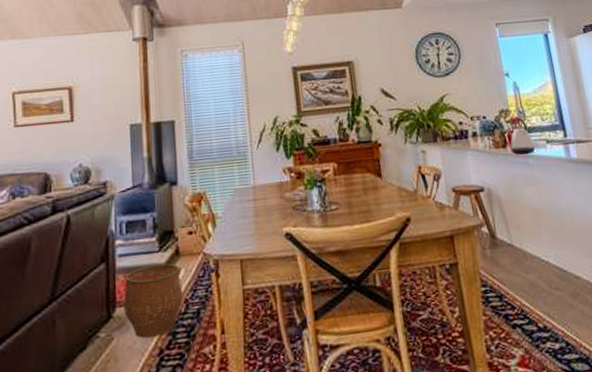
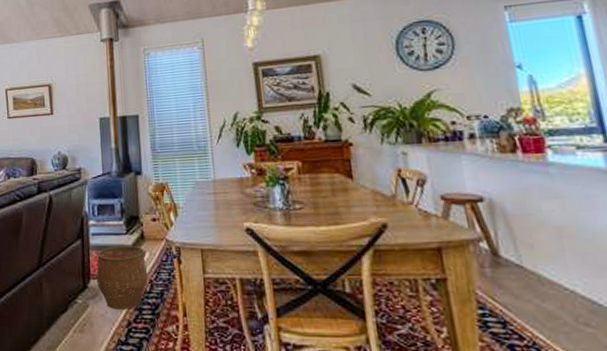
kettle: present [509,117,536,155] -> none [520,117,560,162]

